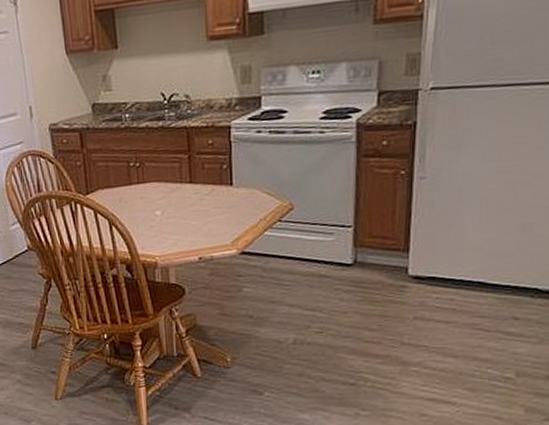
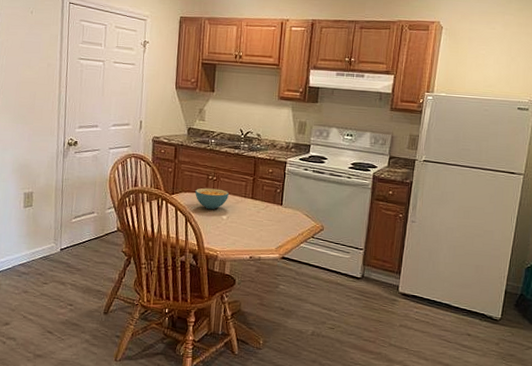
cereal bowl: none [115,177,159,206] -> present [195,187,229,210]

